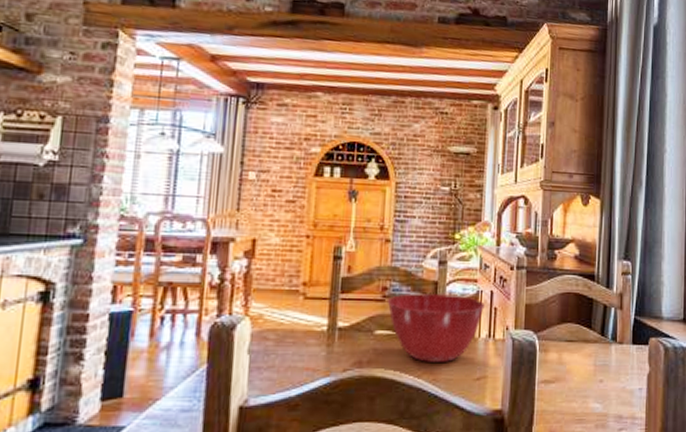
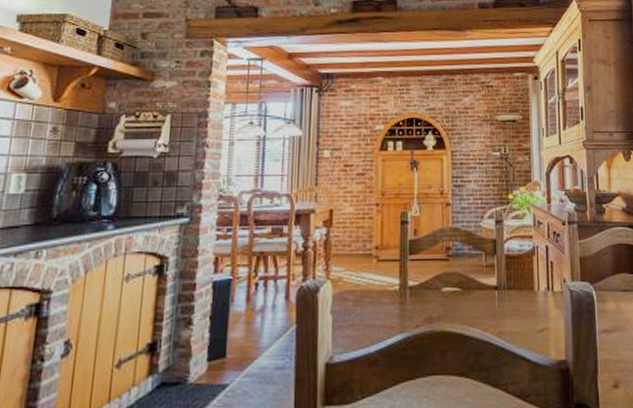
mixing bowl: present [387,292,486,362] -> none [451,250,542,316]

